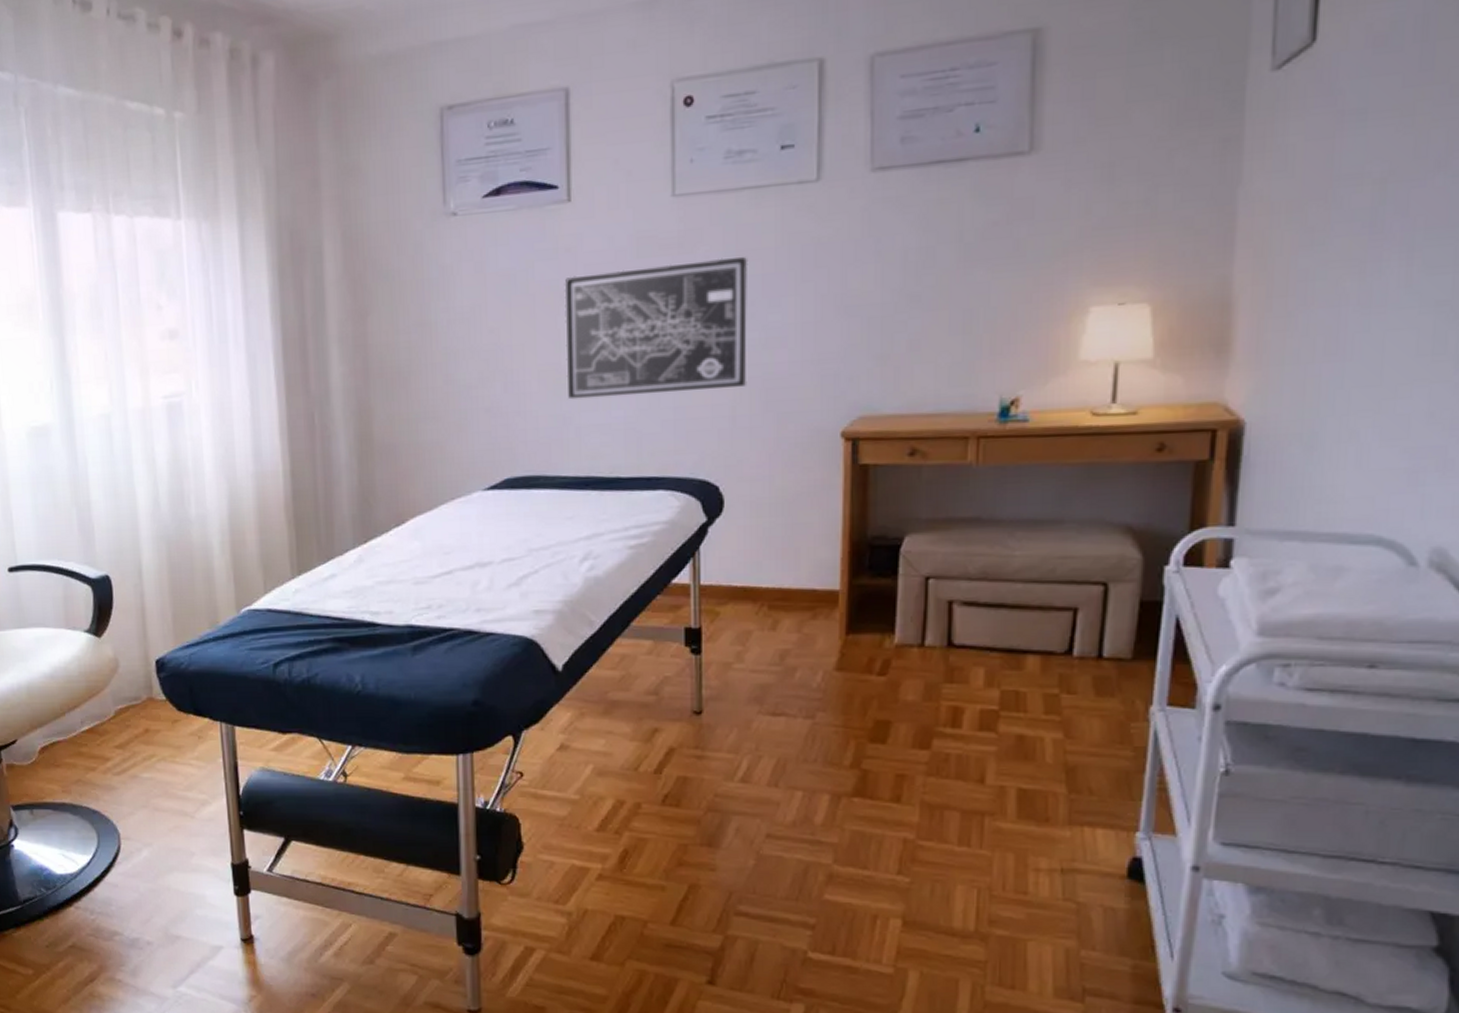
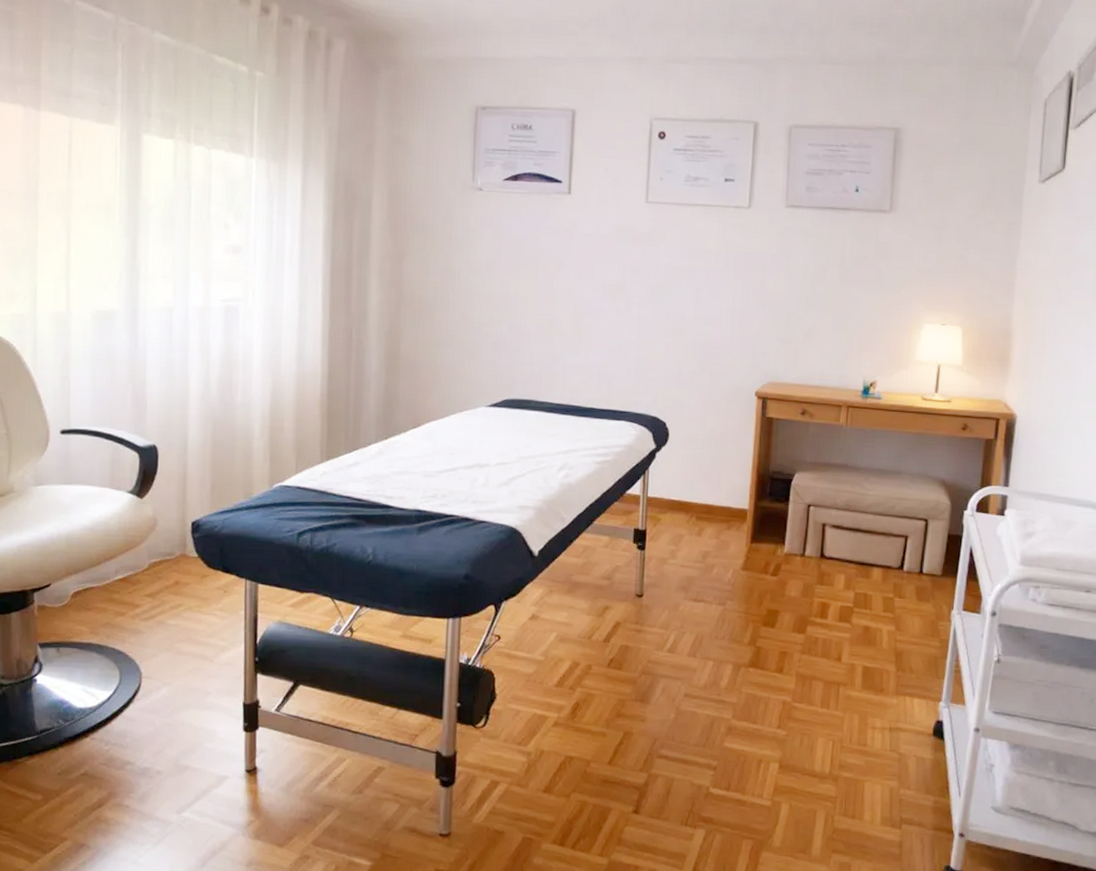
wall art: present [564,257,749,400] -> none [558,250,697,350]

